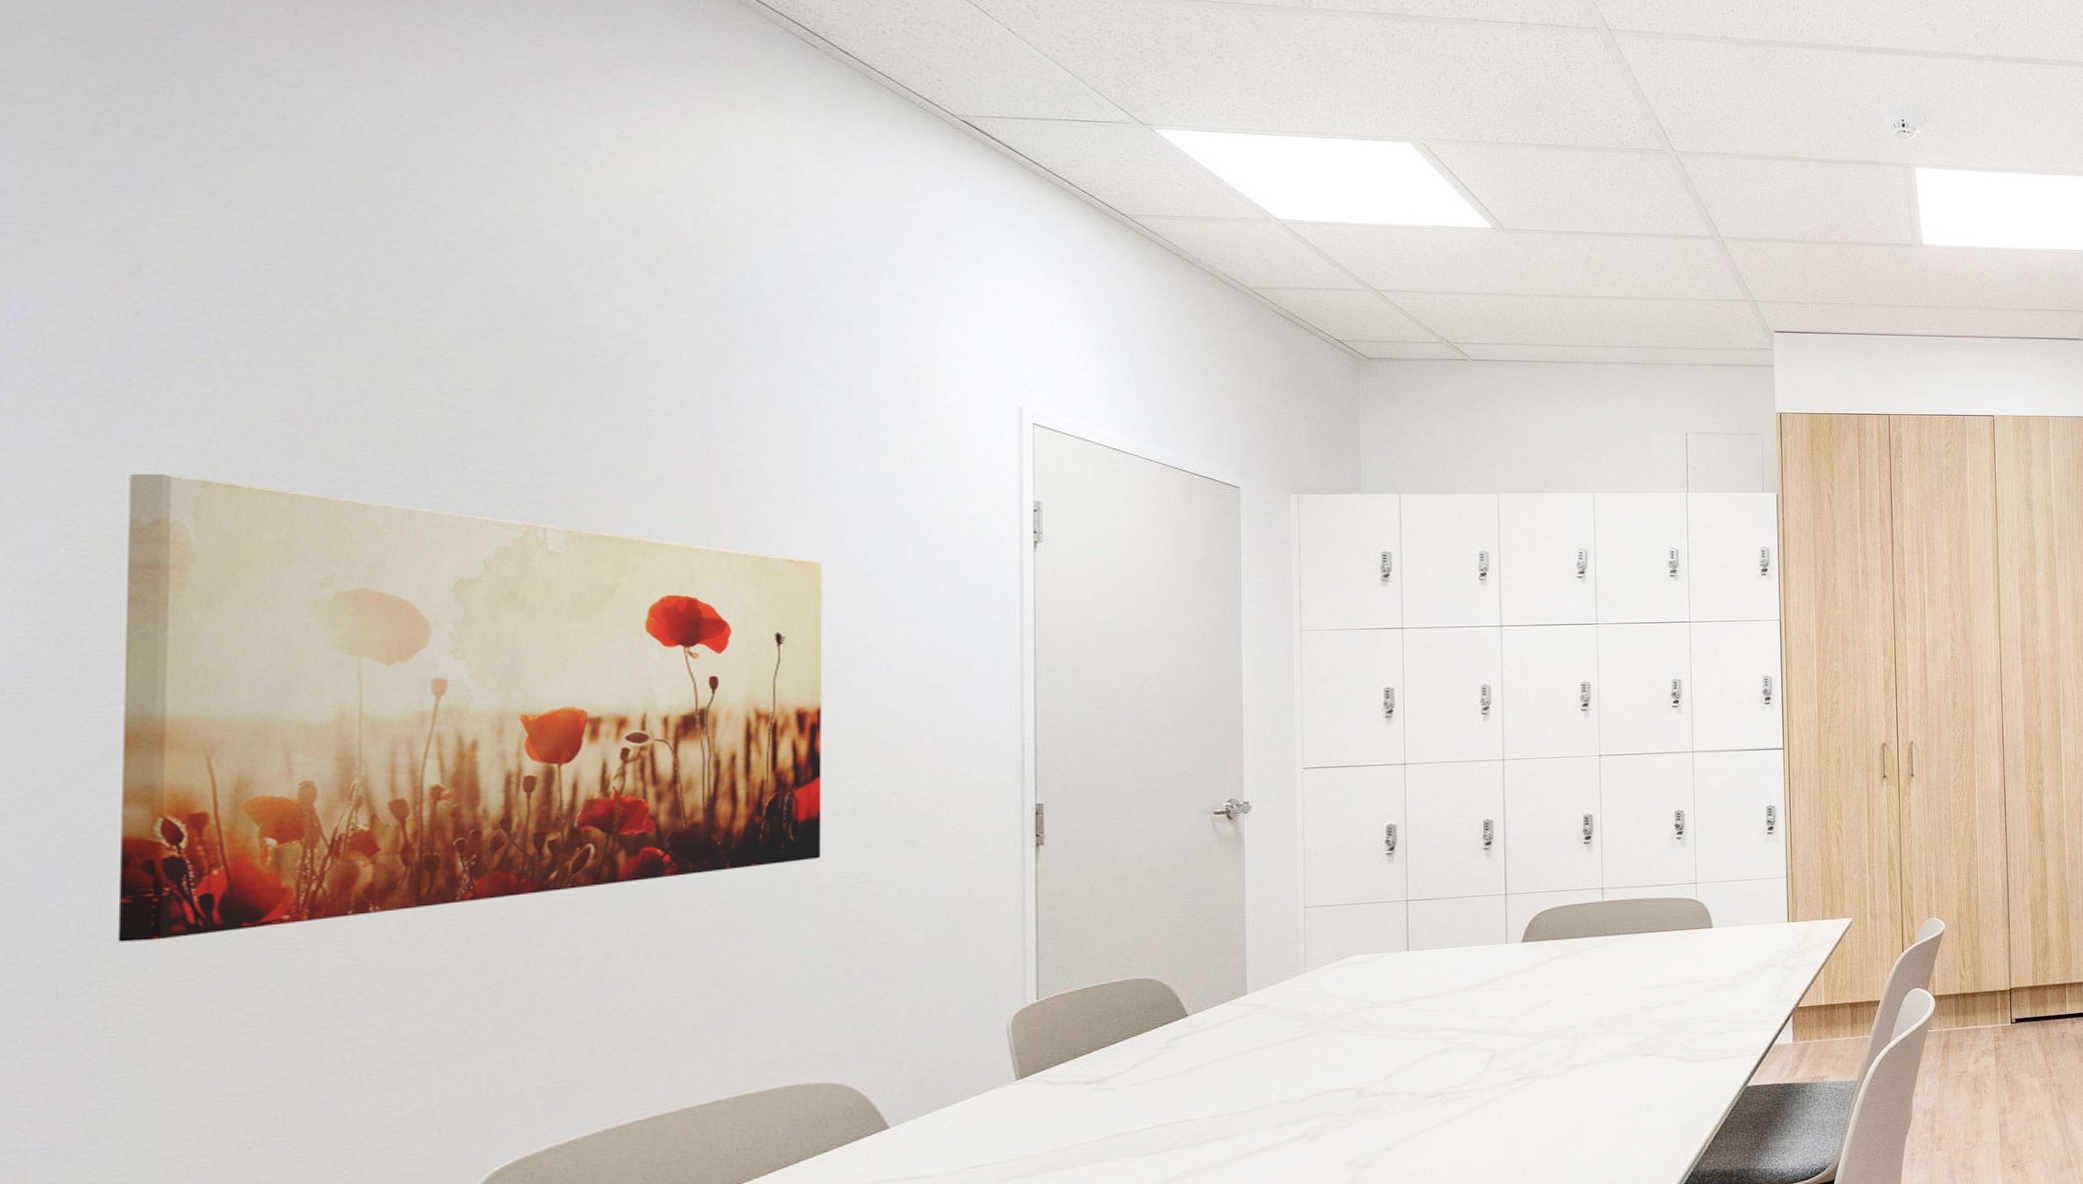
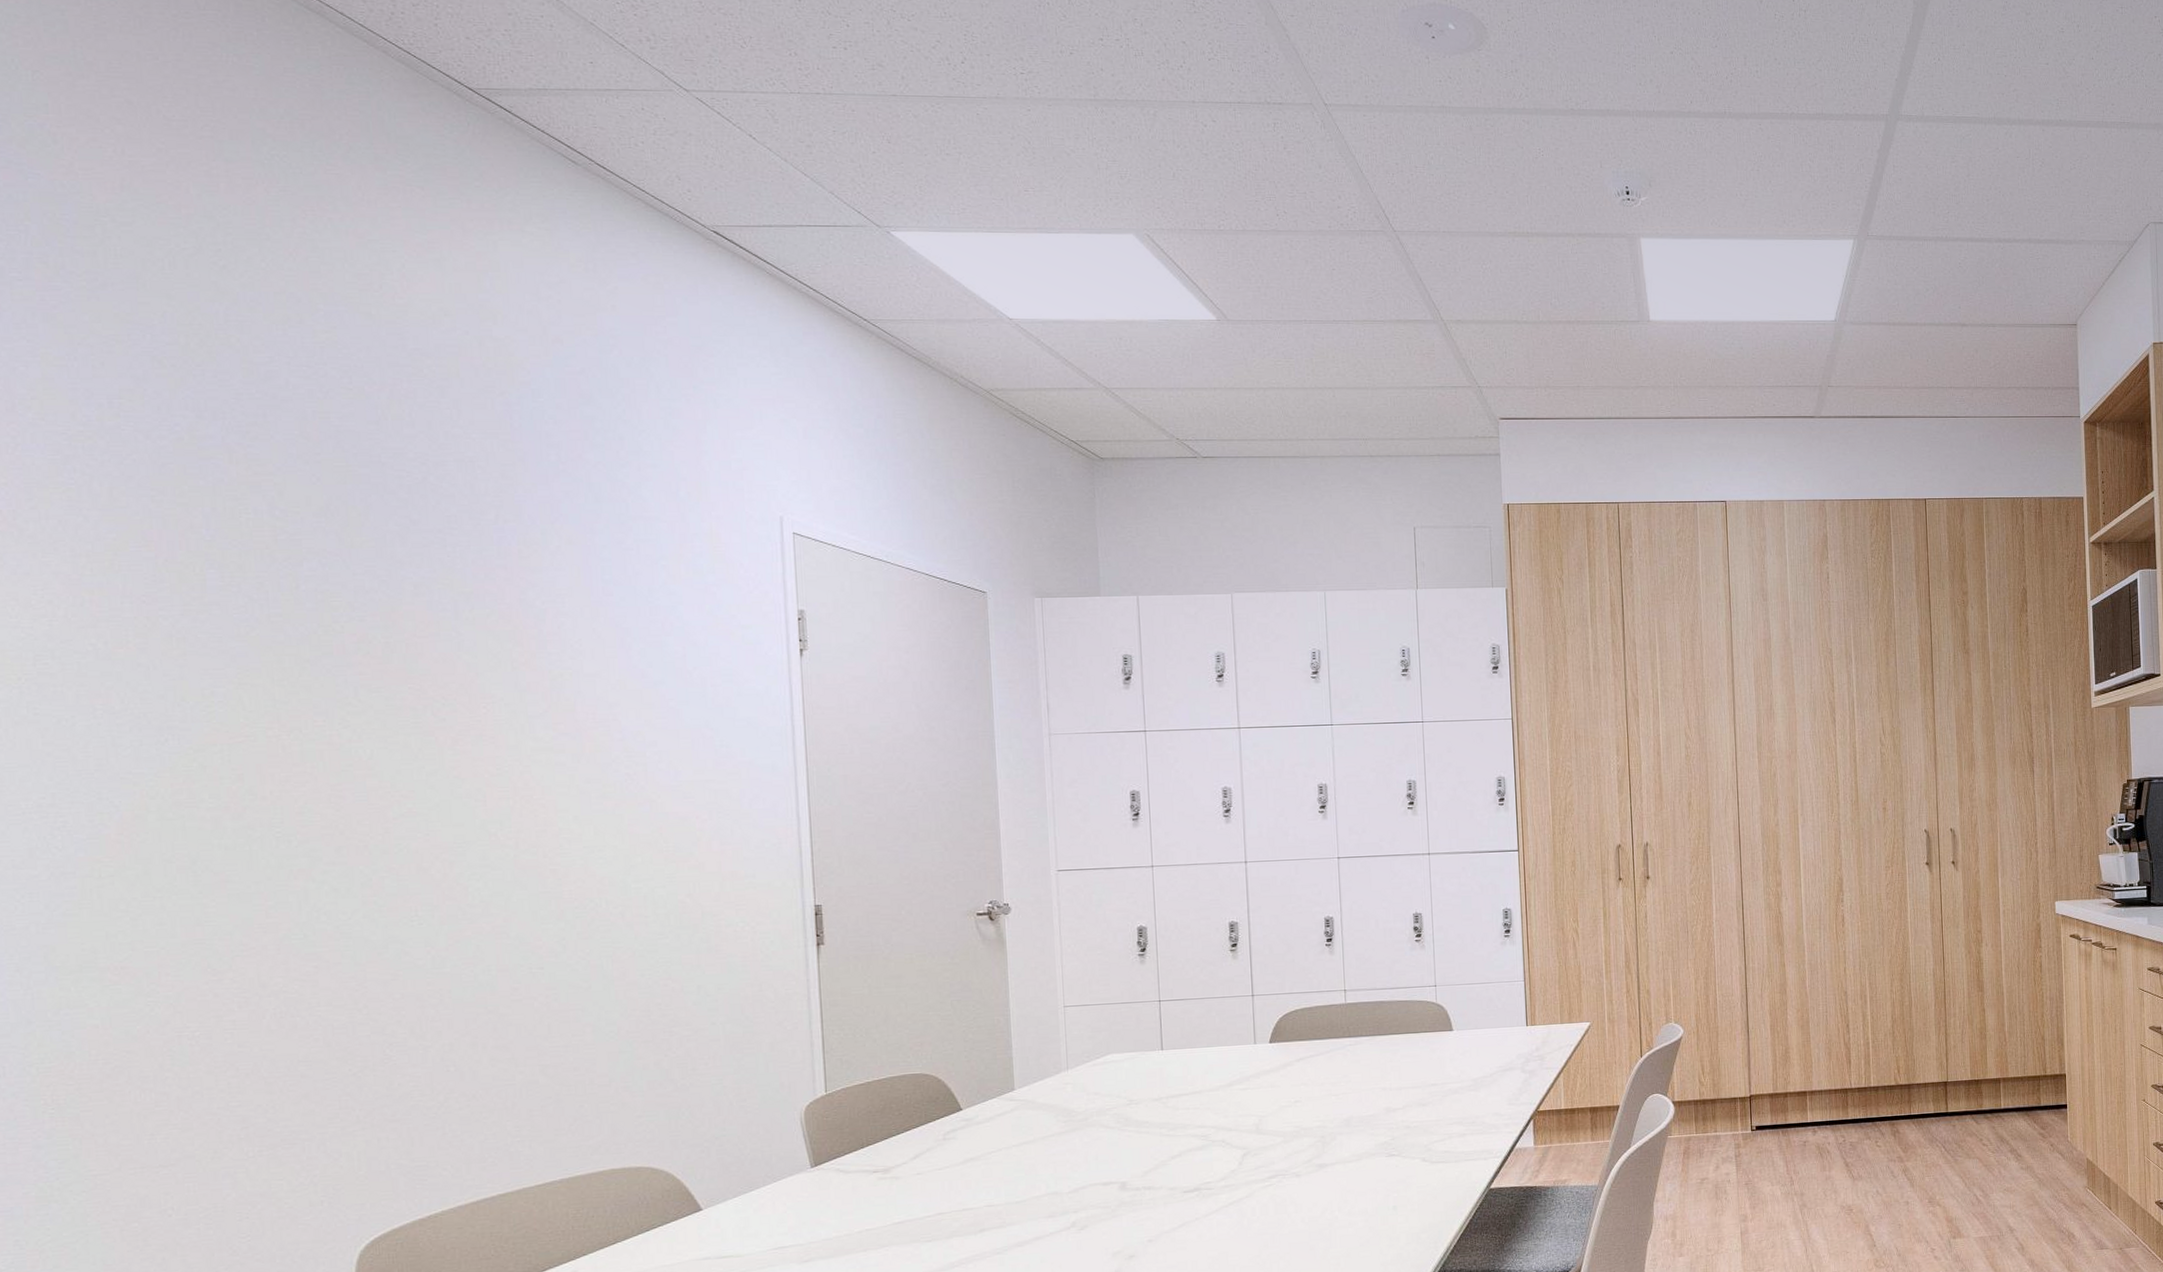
wall art: present [117,473,823,942] -> none [22,598,628,1028]

